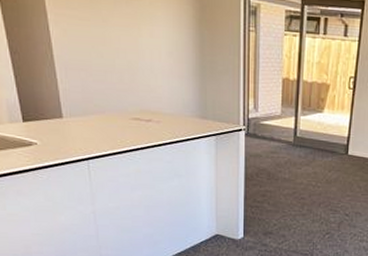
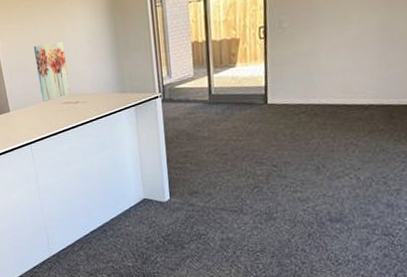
wall art: none [99,43,143,114] -> present [33,41,71,102]

